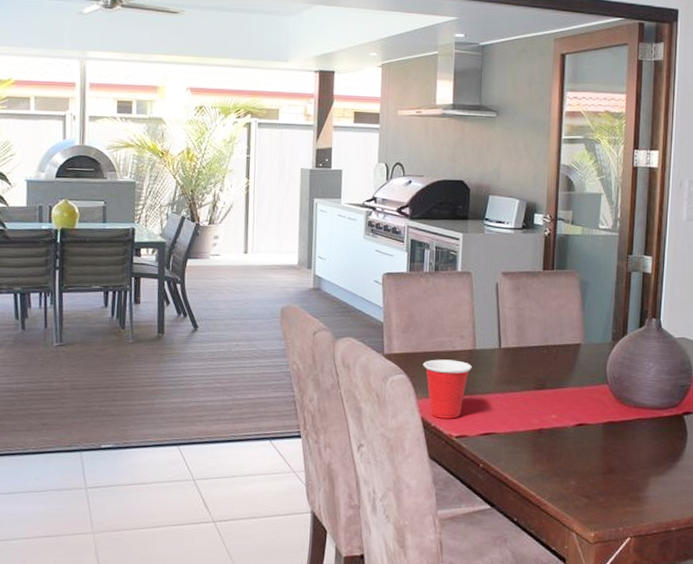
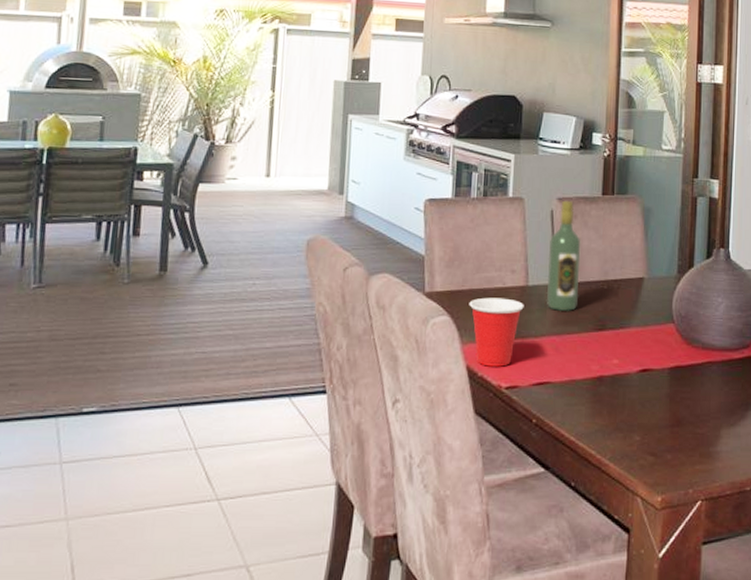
wine bottle: none [491,274,524,373] -> present [546,200,581,312]

